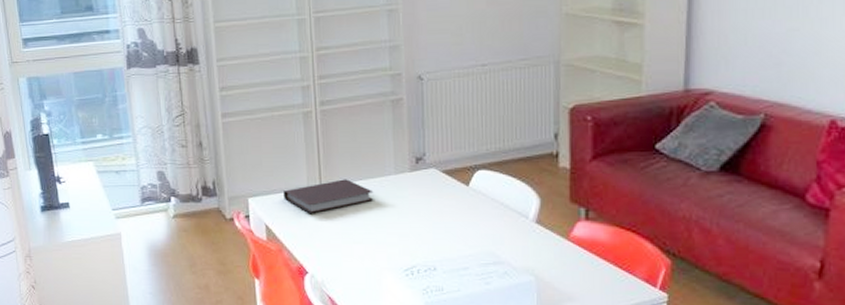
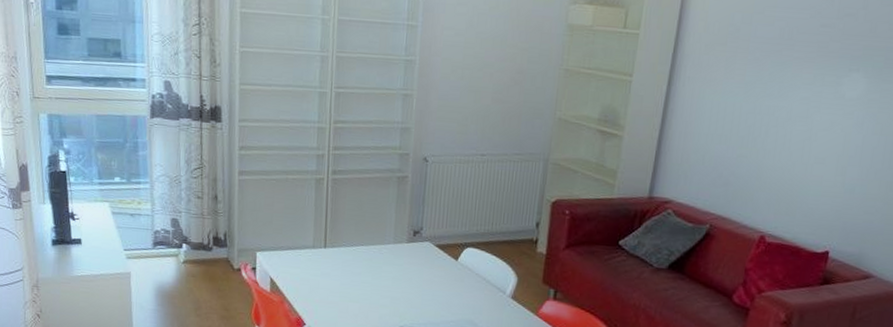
notebook: present [283,179,374,214] -> none [290,243,373,272]

